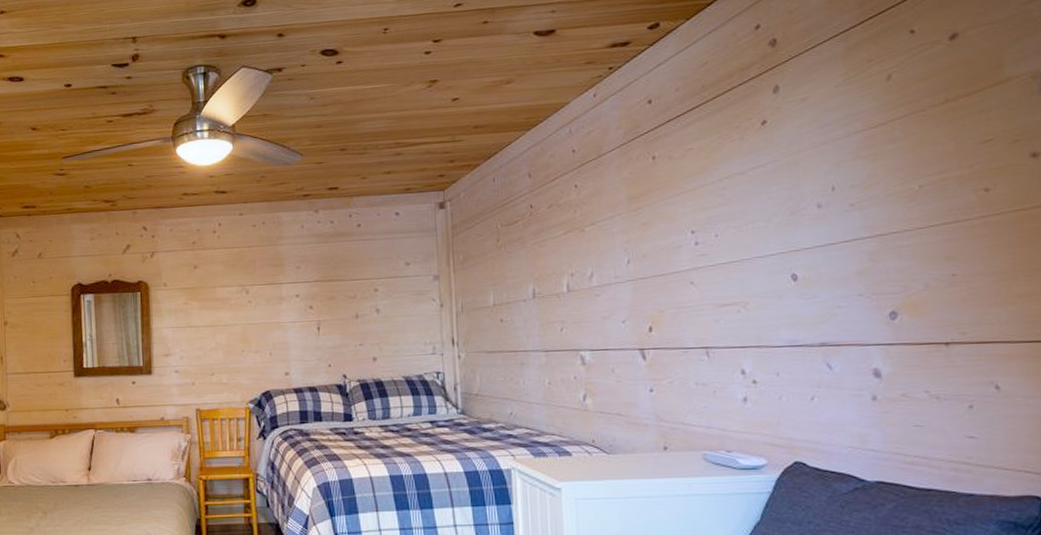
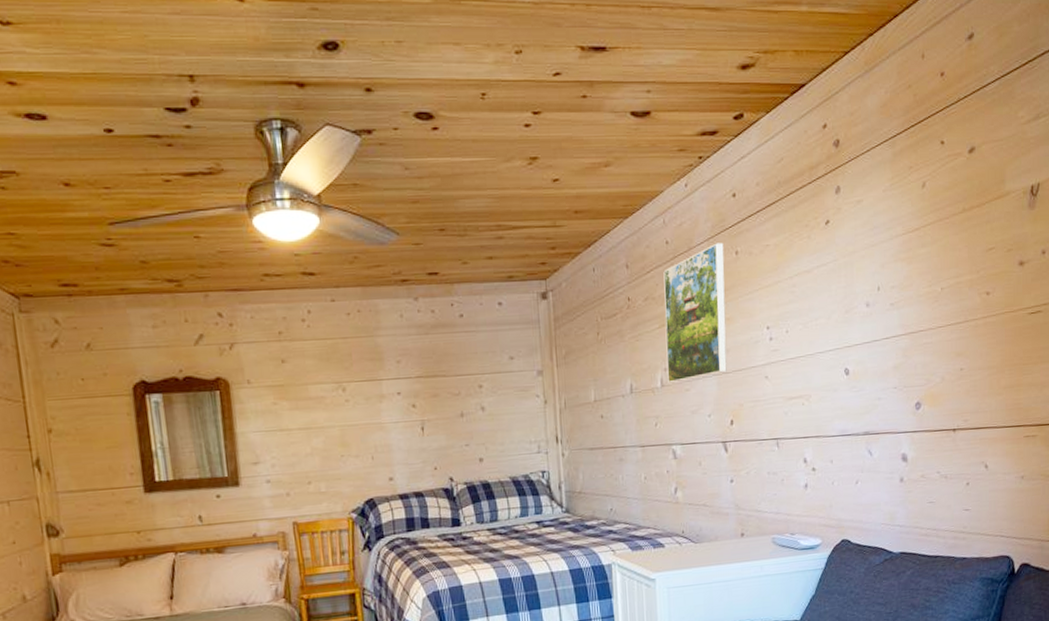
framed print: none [569,148,644,289] -> present [663,242,727,384]

